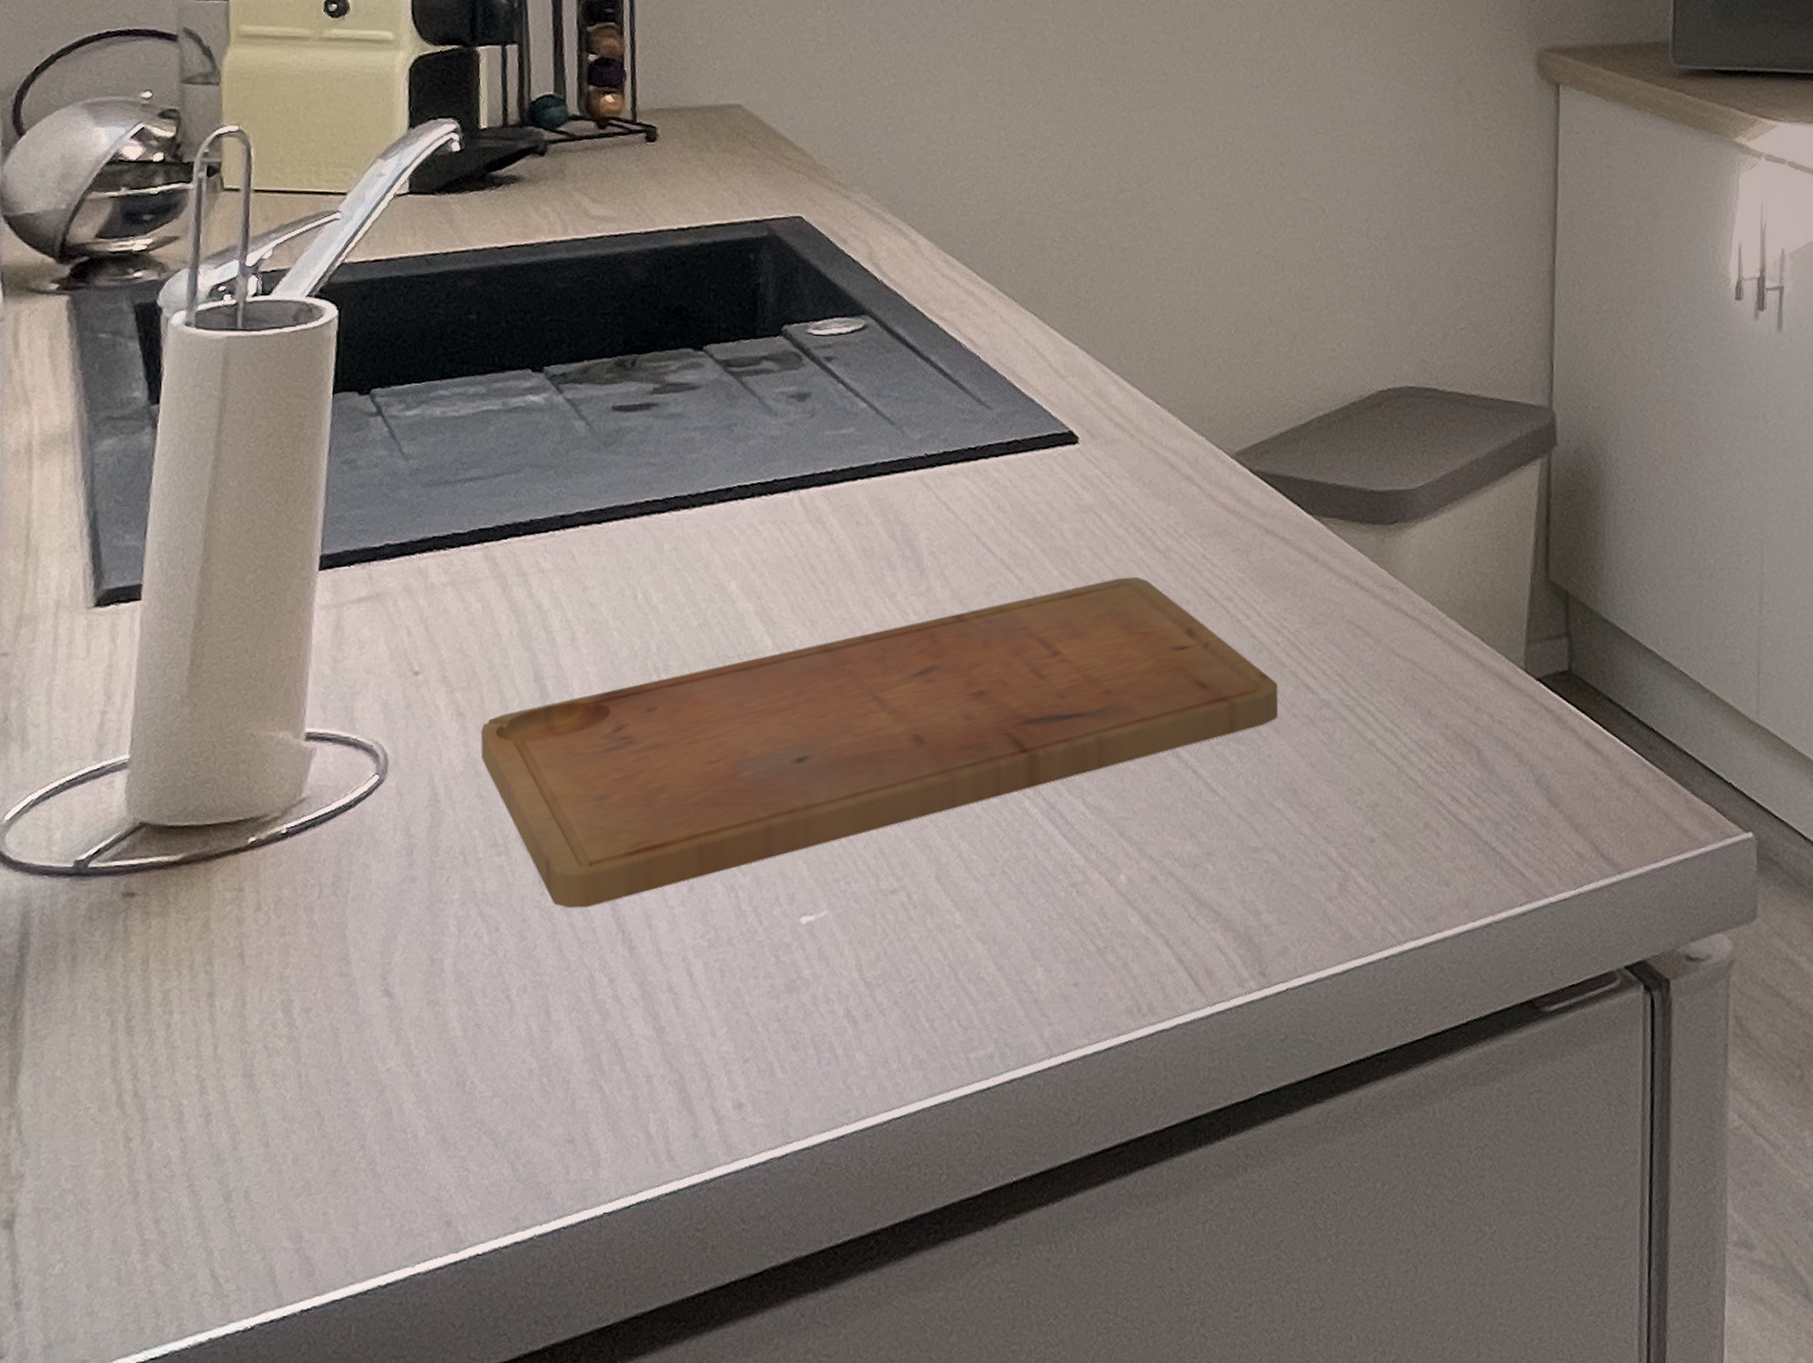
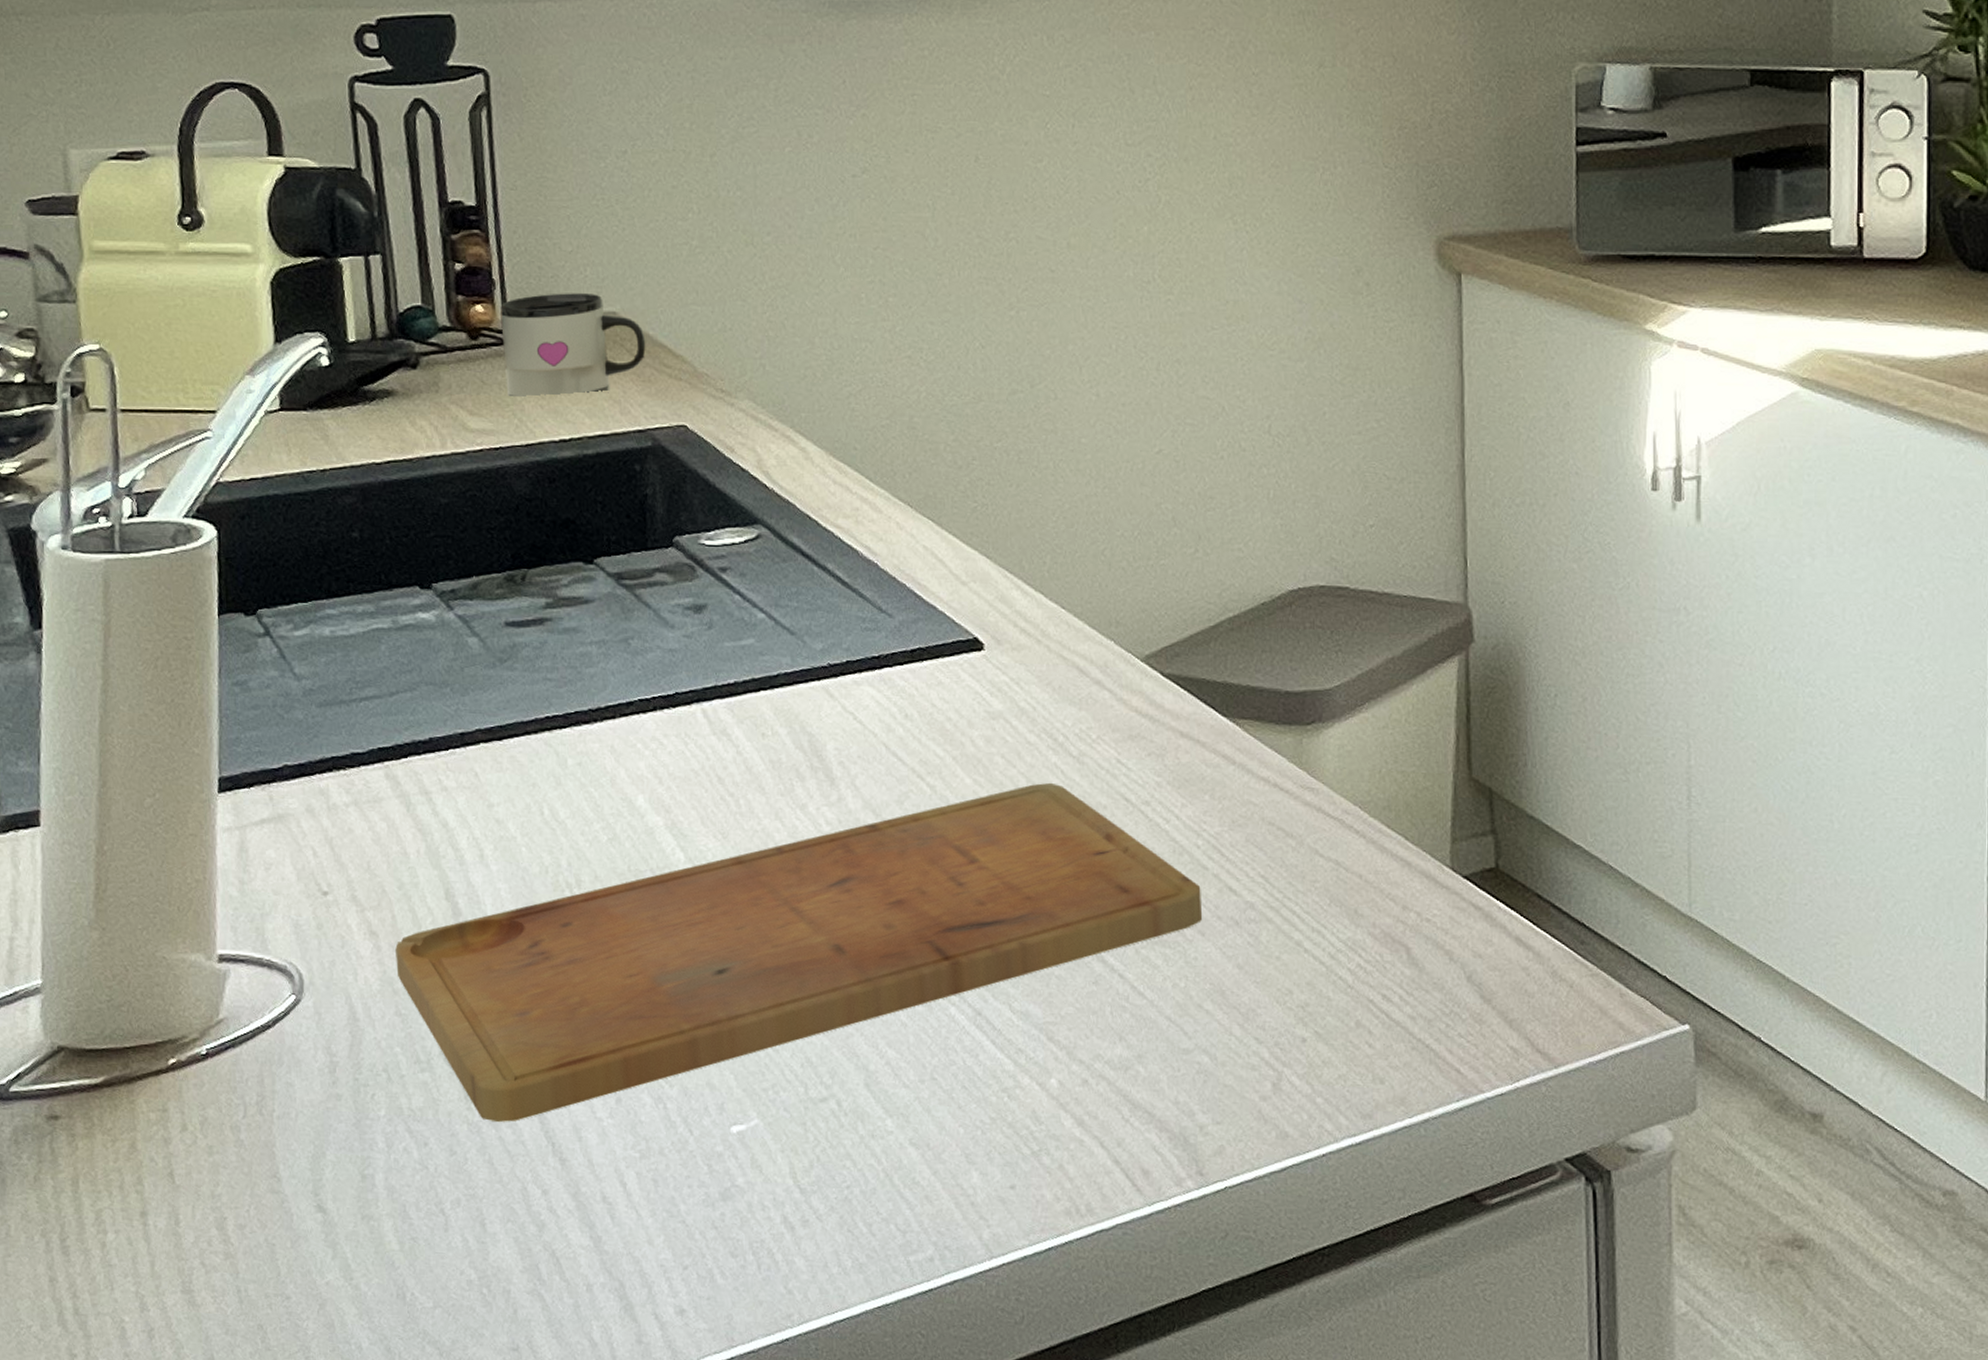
mug: none [629,85,768,185] -> present [500,293,646,397]

